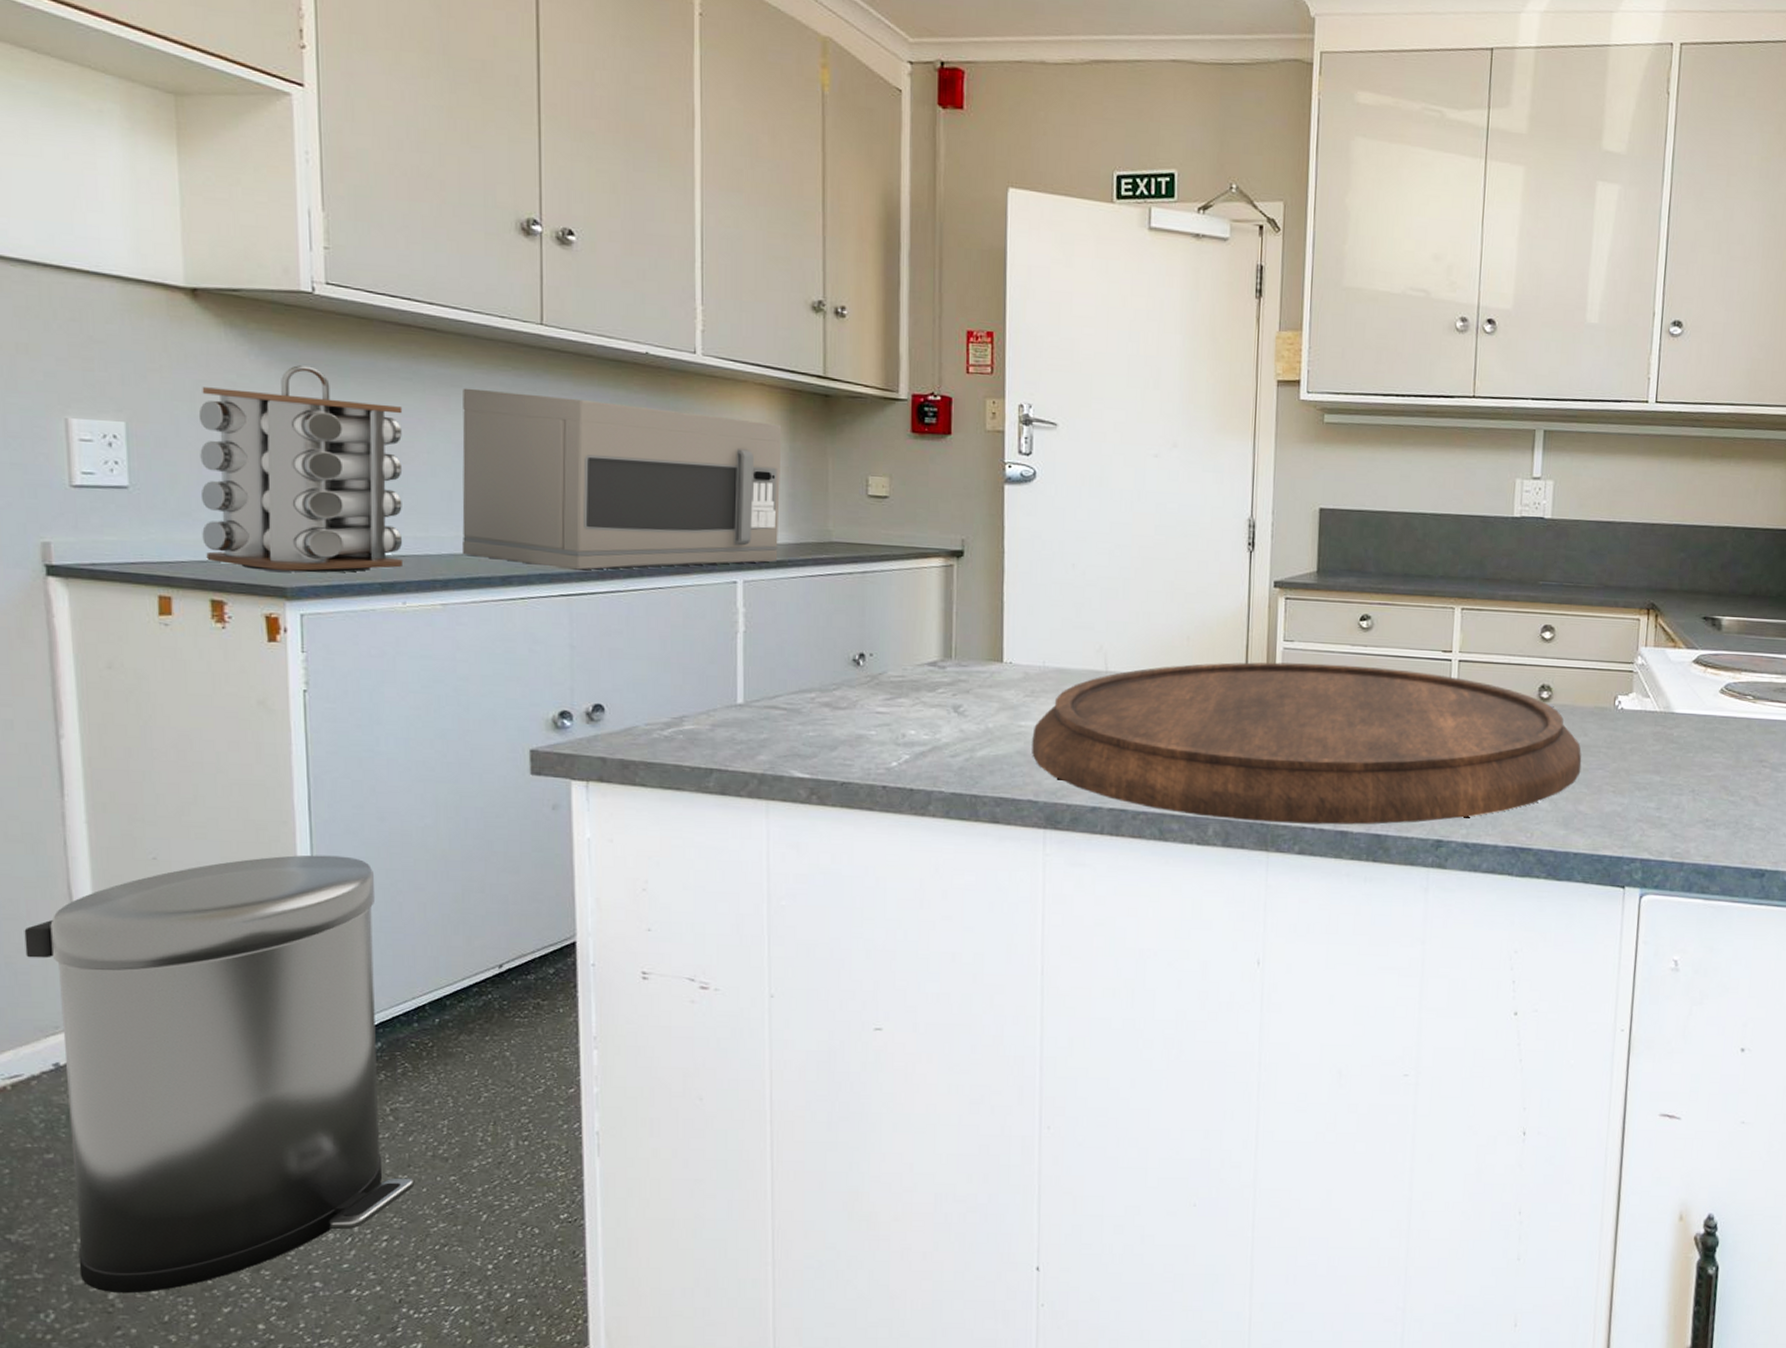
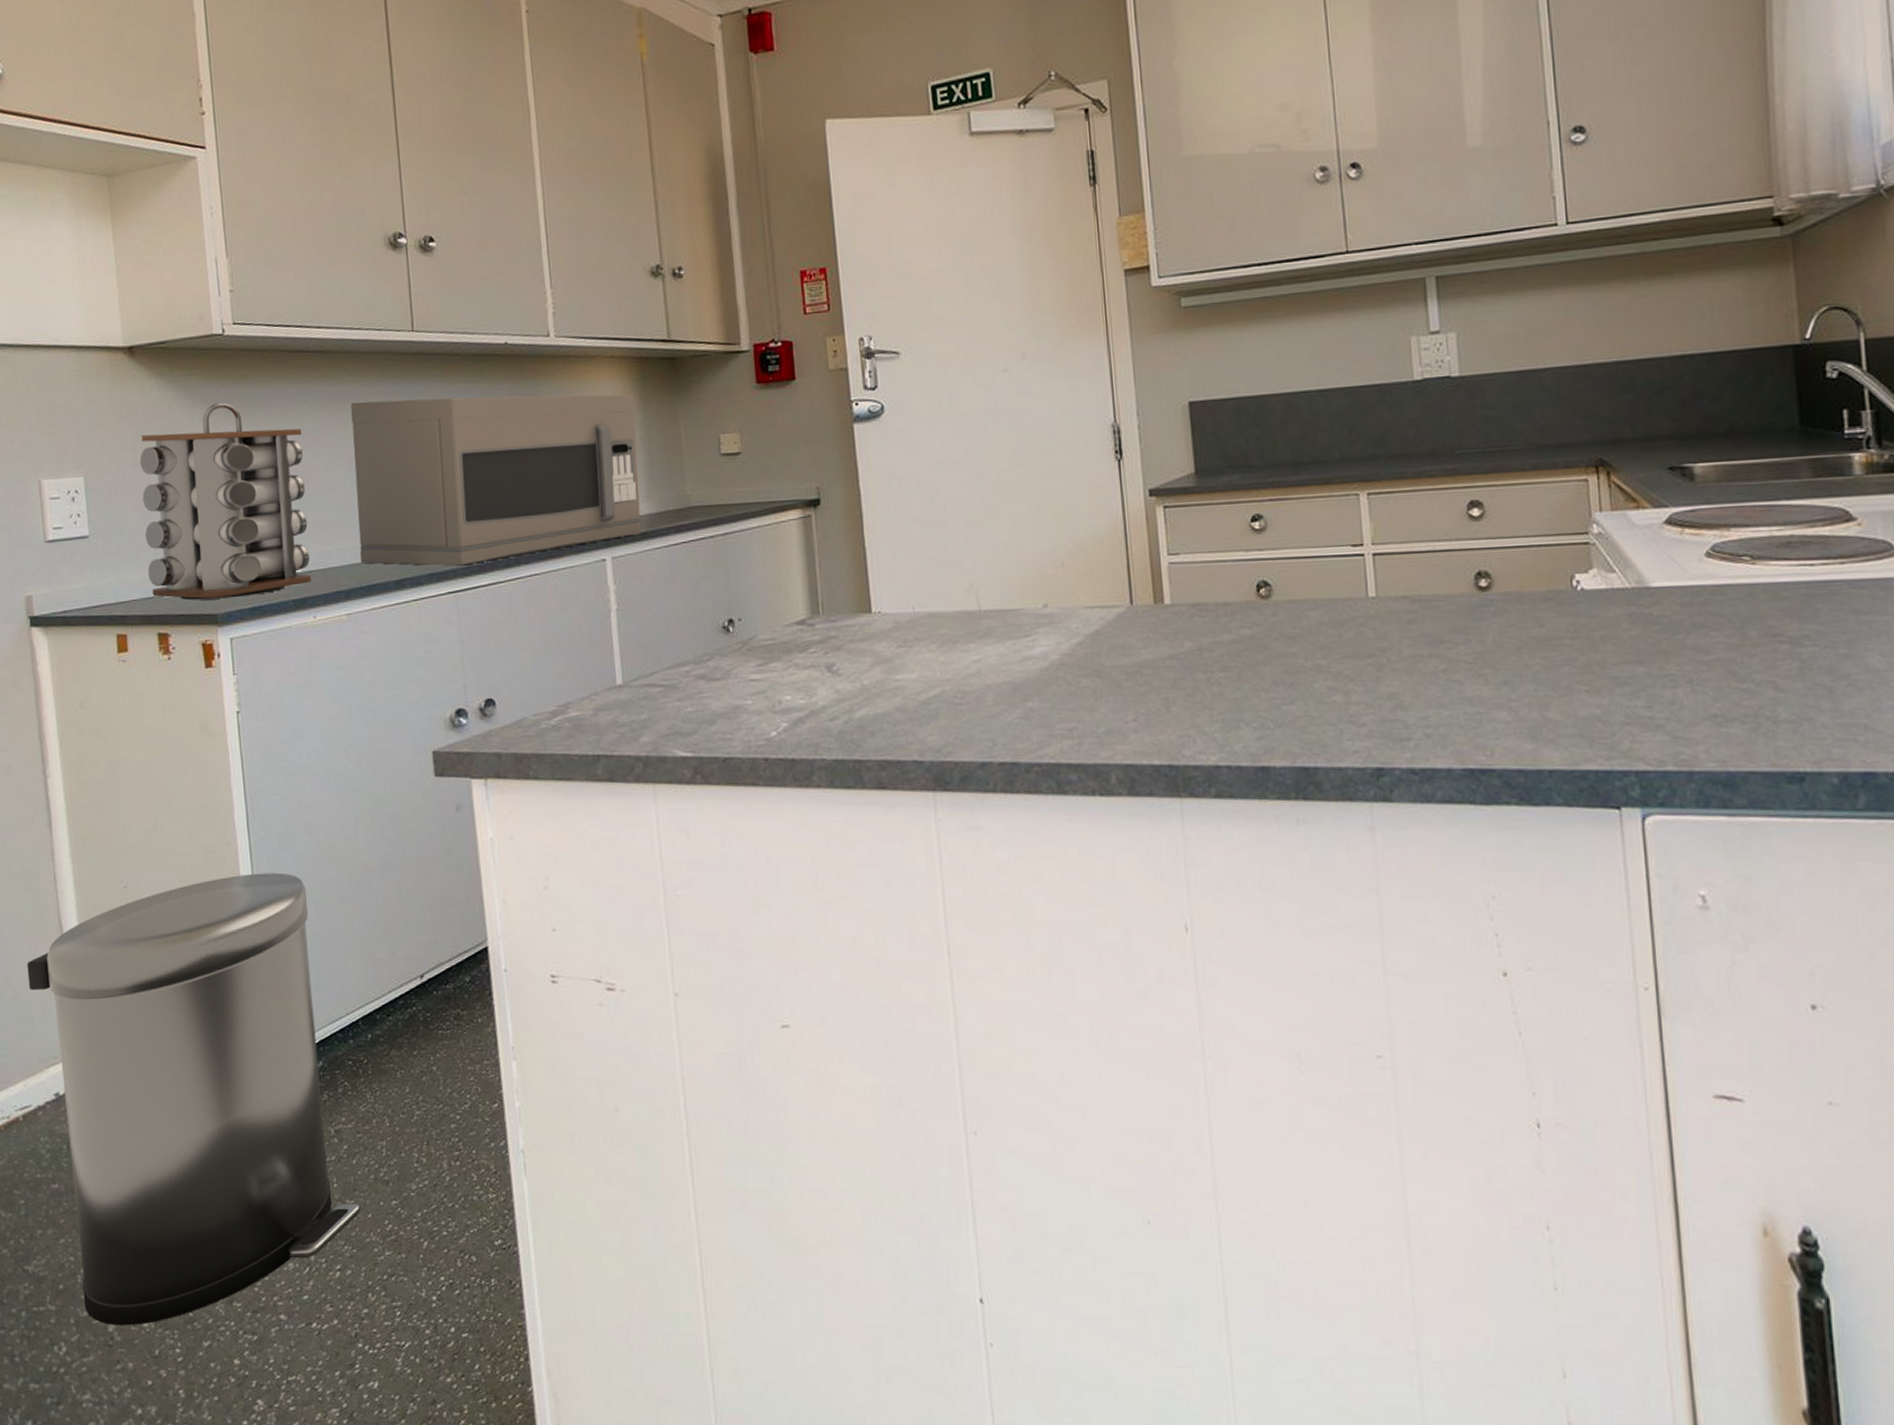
cutting board: present [1032,662,1582,825] -> none [910,572,1542,764]

